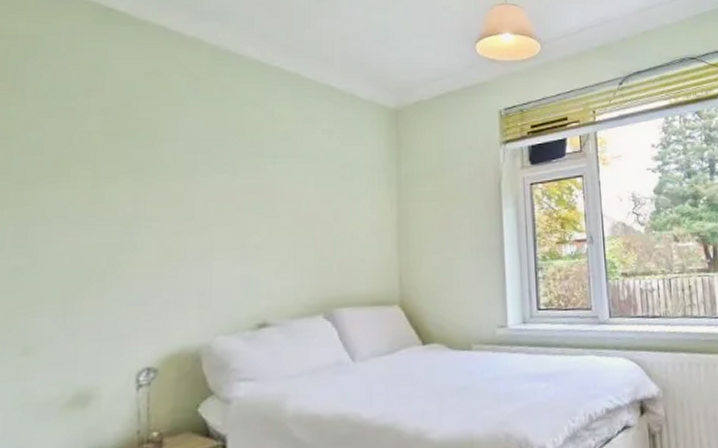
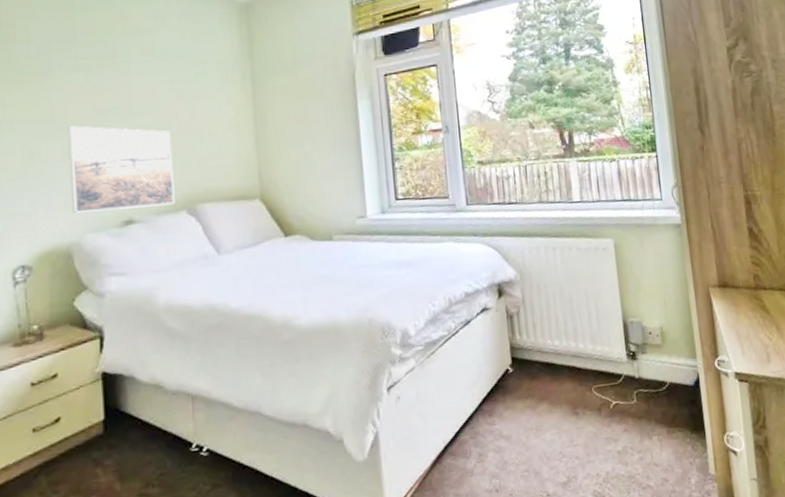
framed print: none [204,225,313,314] -> present [68,125,175,213]

